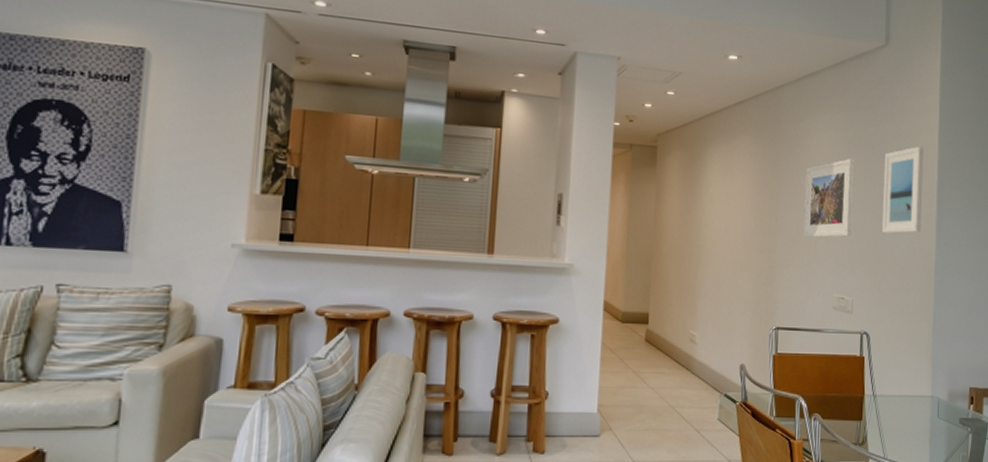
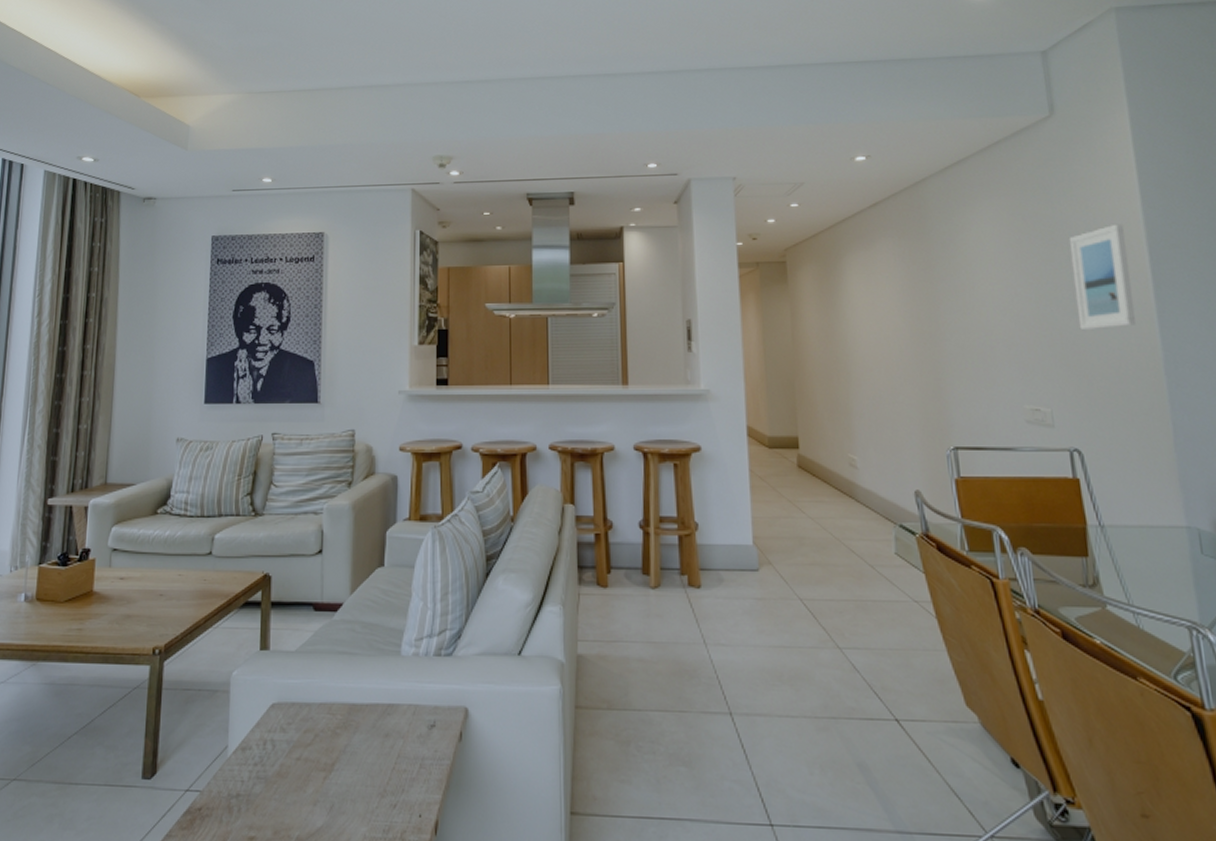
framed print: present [803,158,854,238] -> none [967,248,1038,342]

